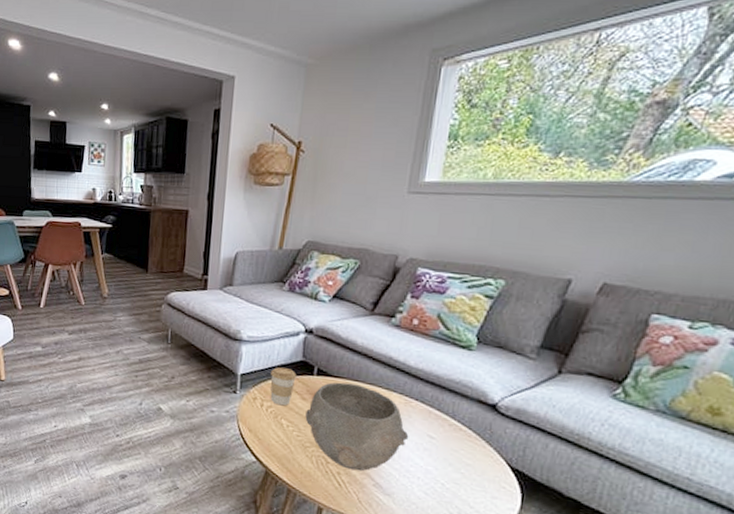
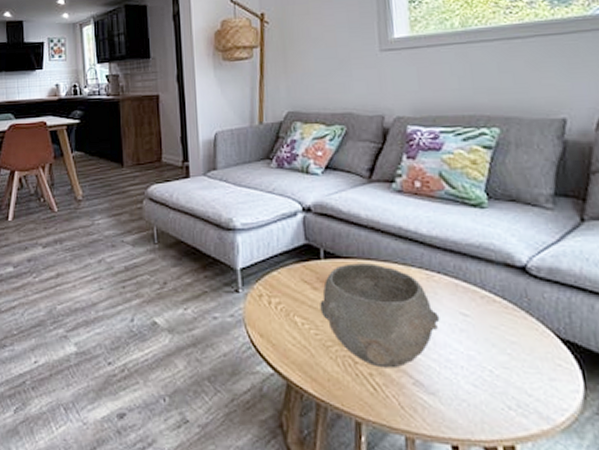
coffee cup: present [270,367,297,406] -> none [273,255,302,300]

